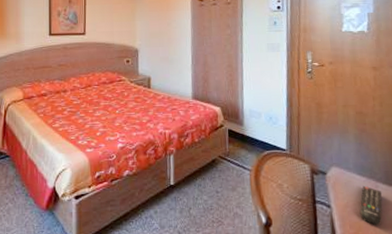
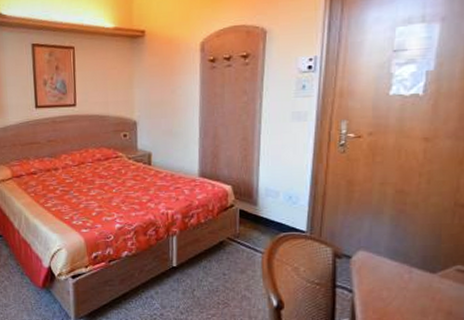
remote control: present [359,185,382,226] -> none [386,270,416,312]

